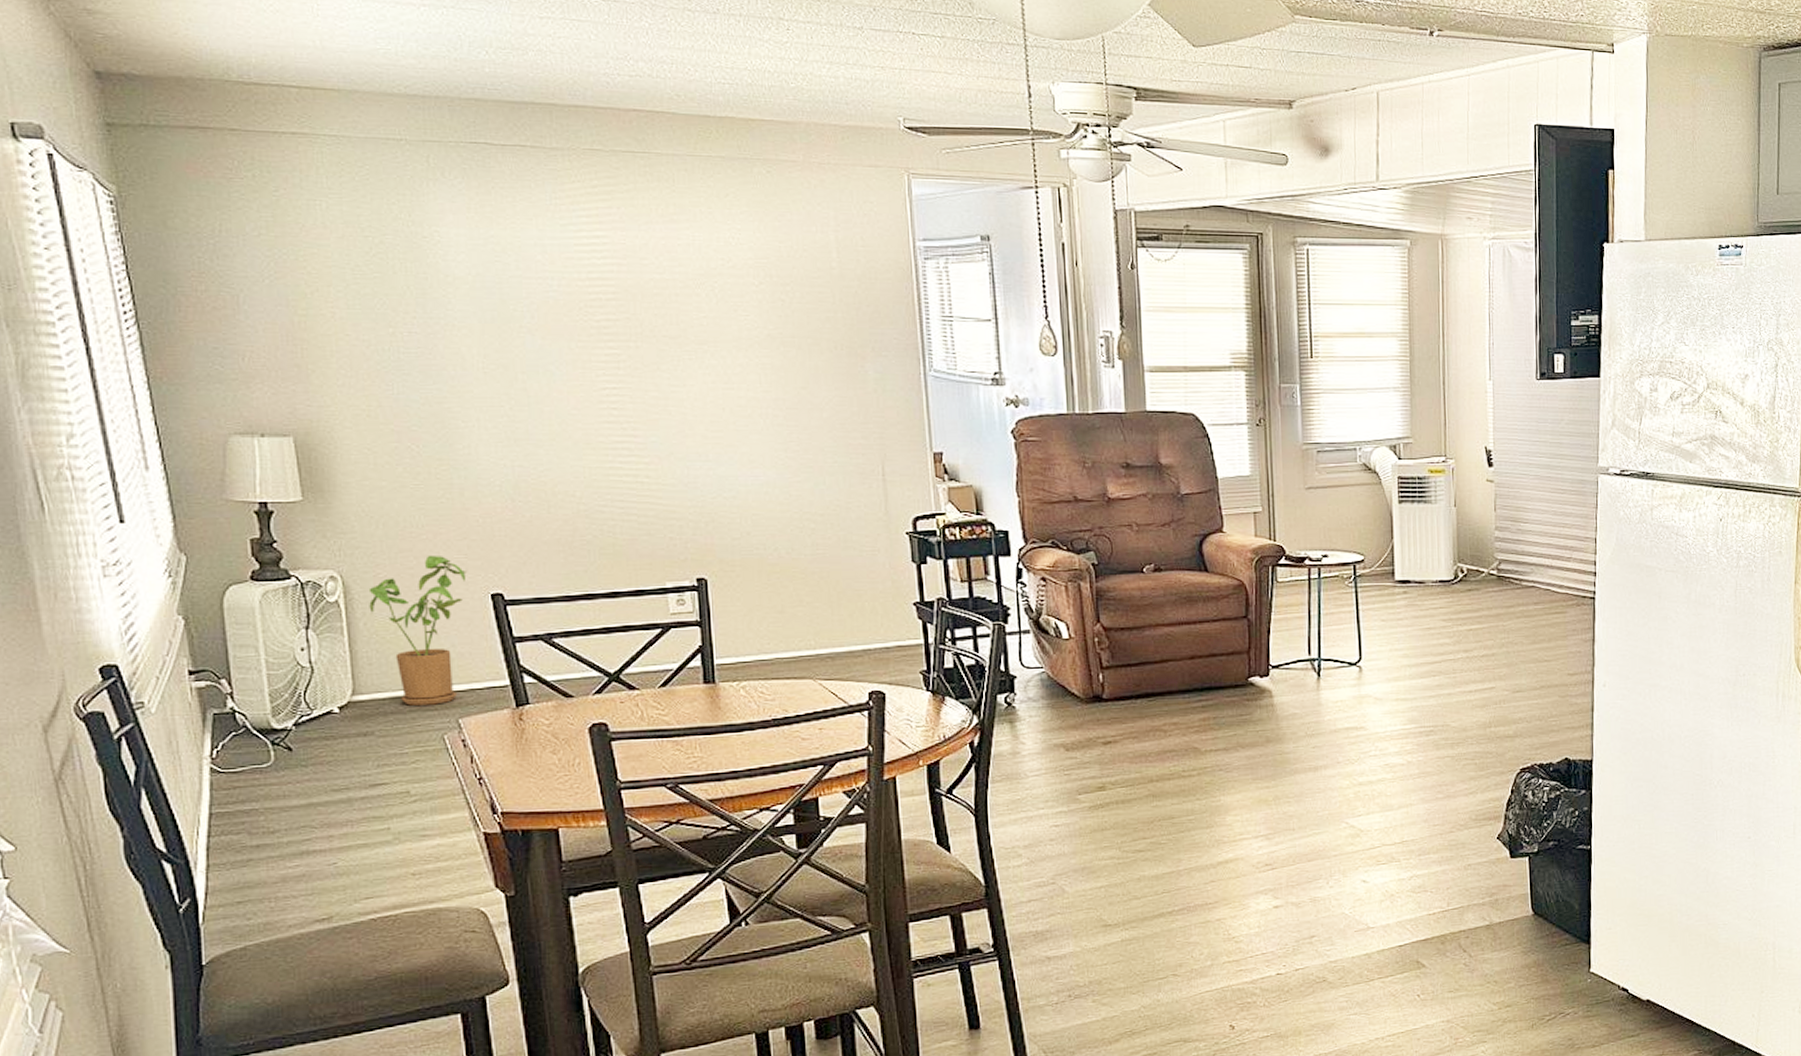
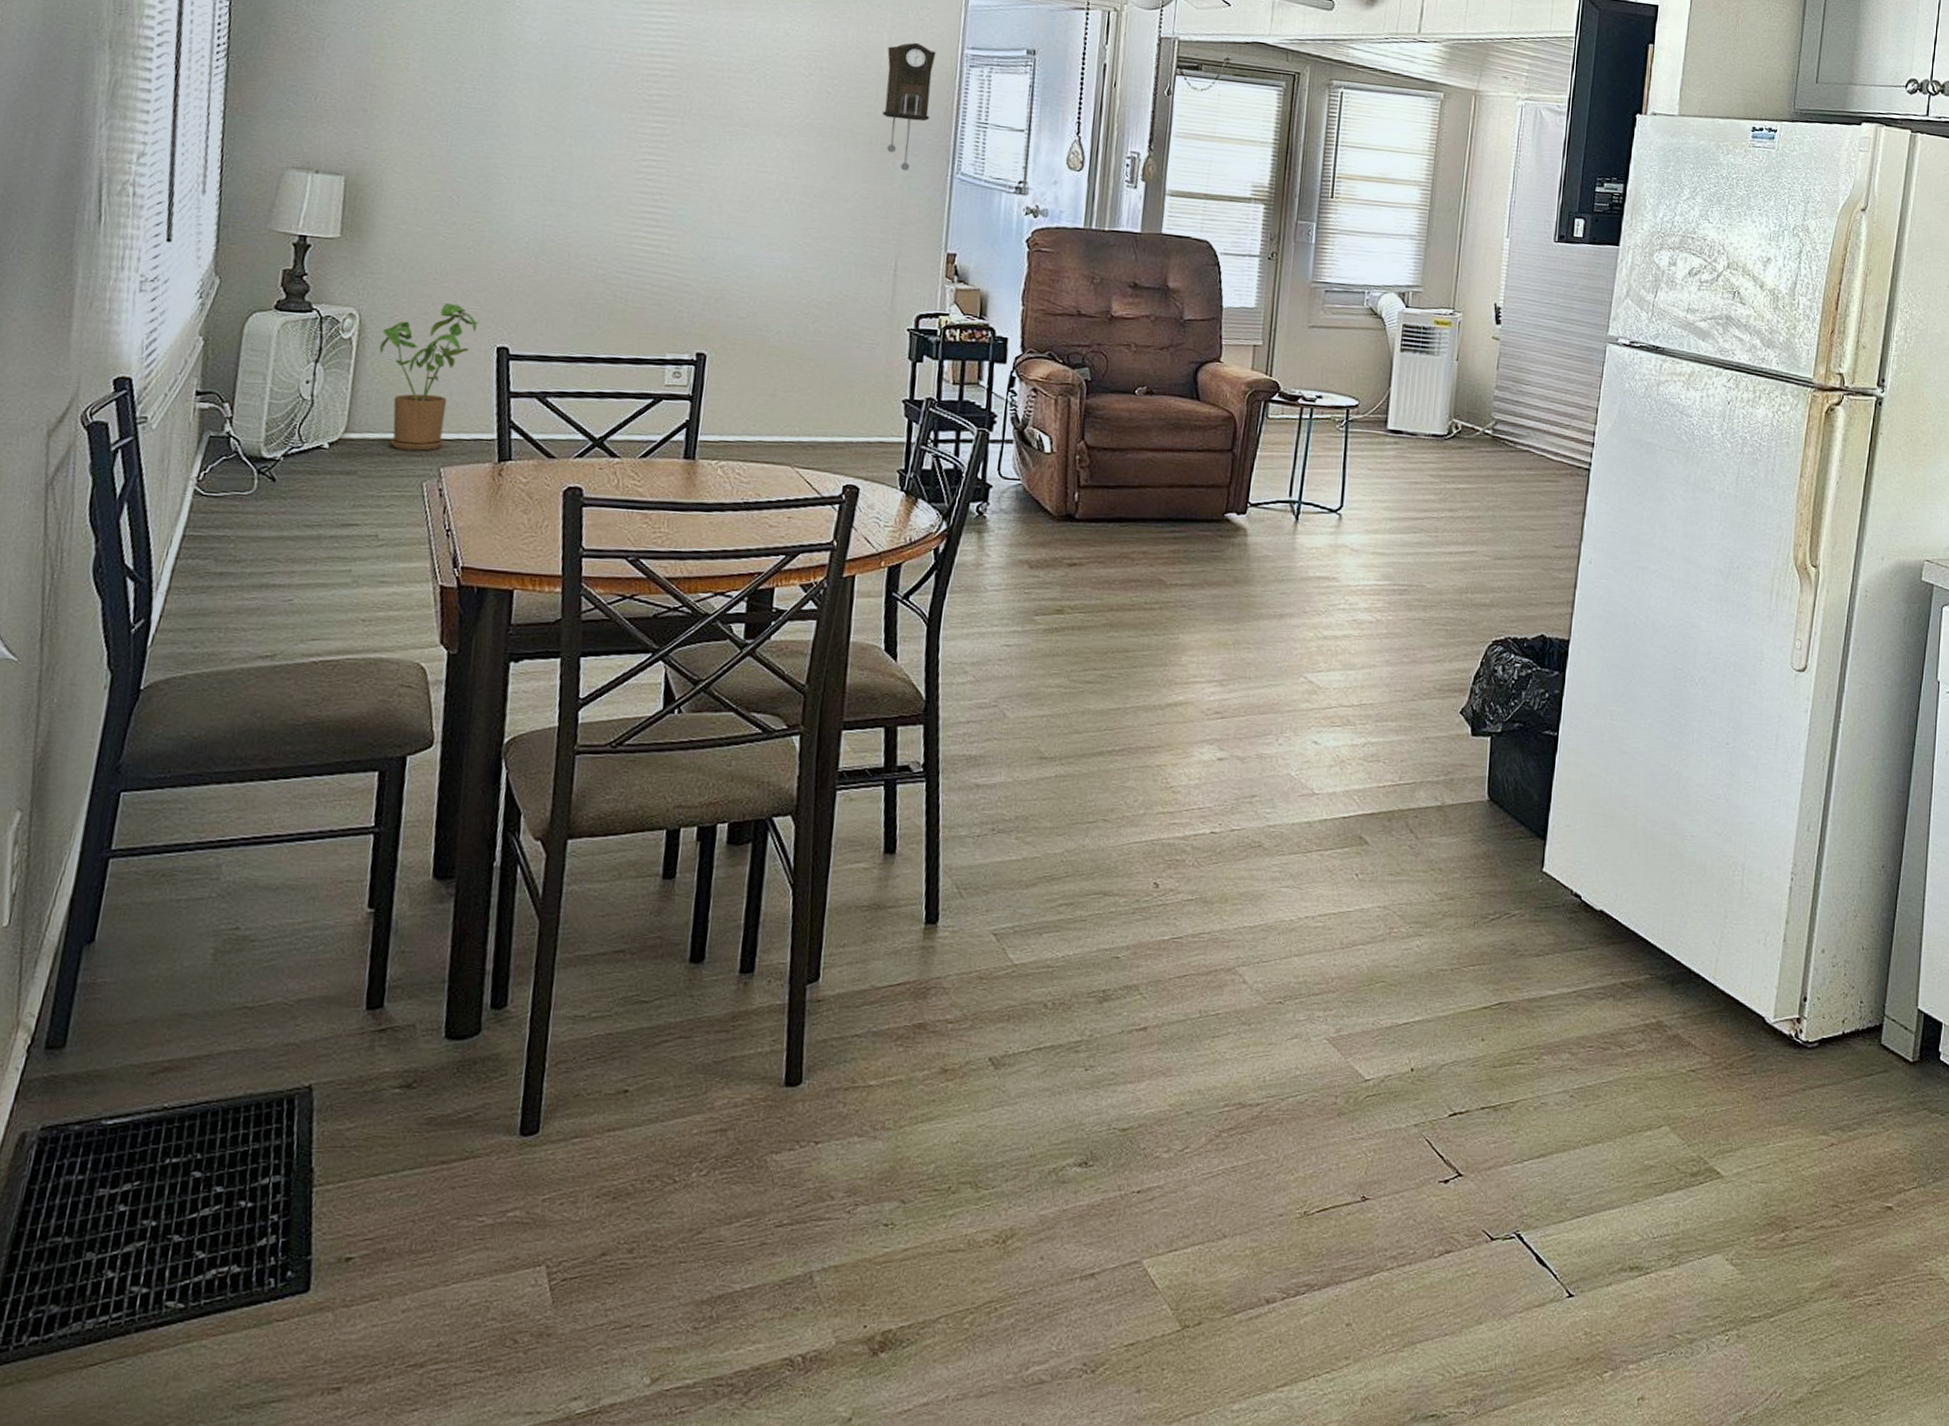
pendulum clock: none [836,239,891,374] -> present [882,42,936,171]

